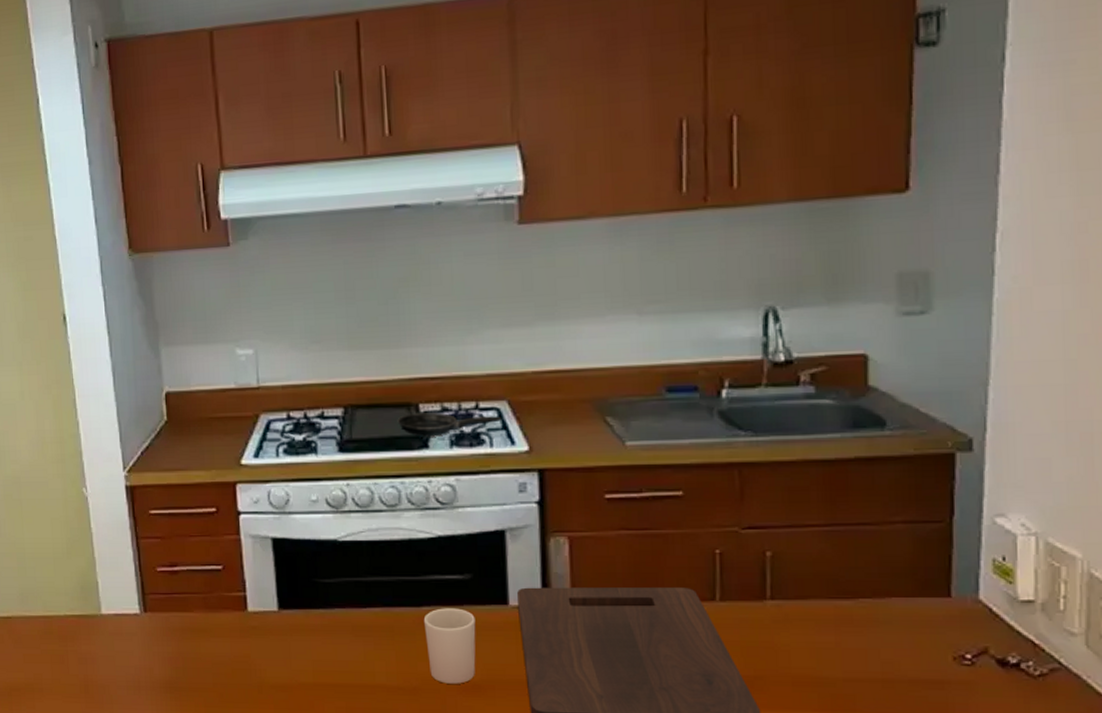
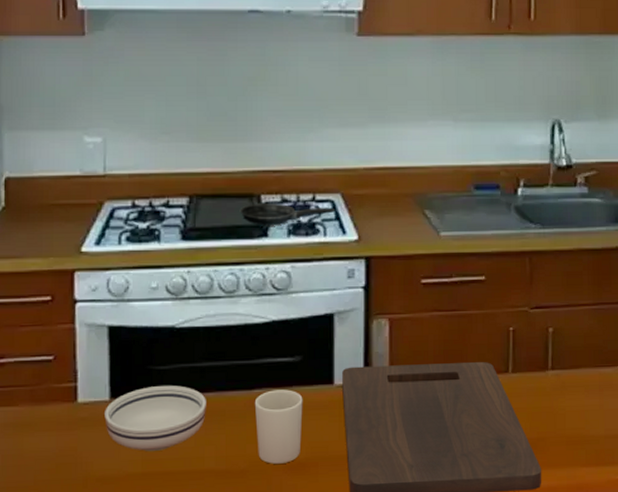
bowl: none [274,598,374,664] -> present [105,385,206,452]

